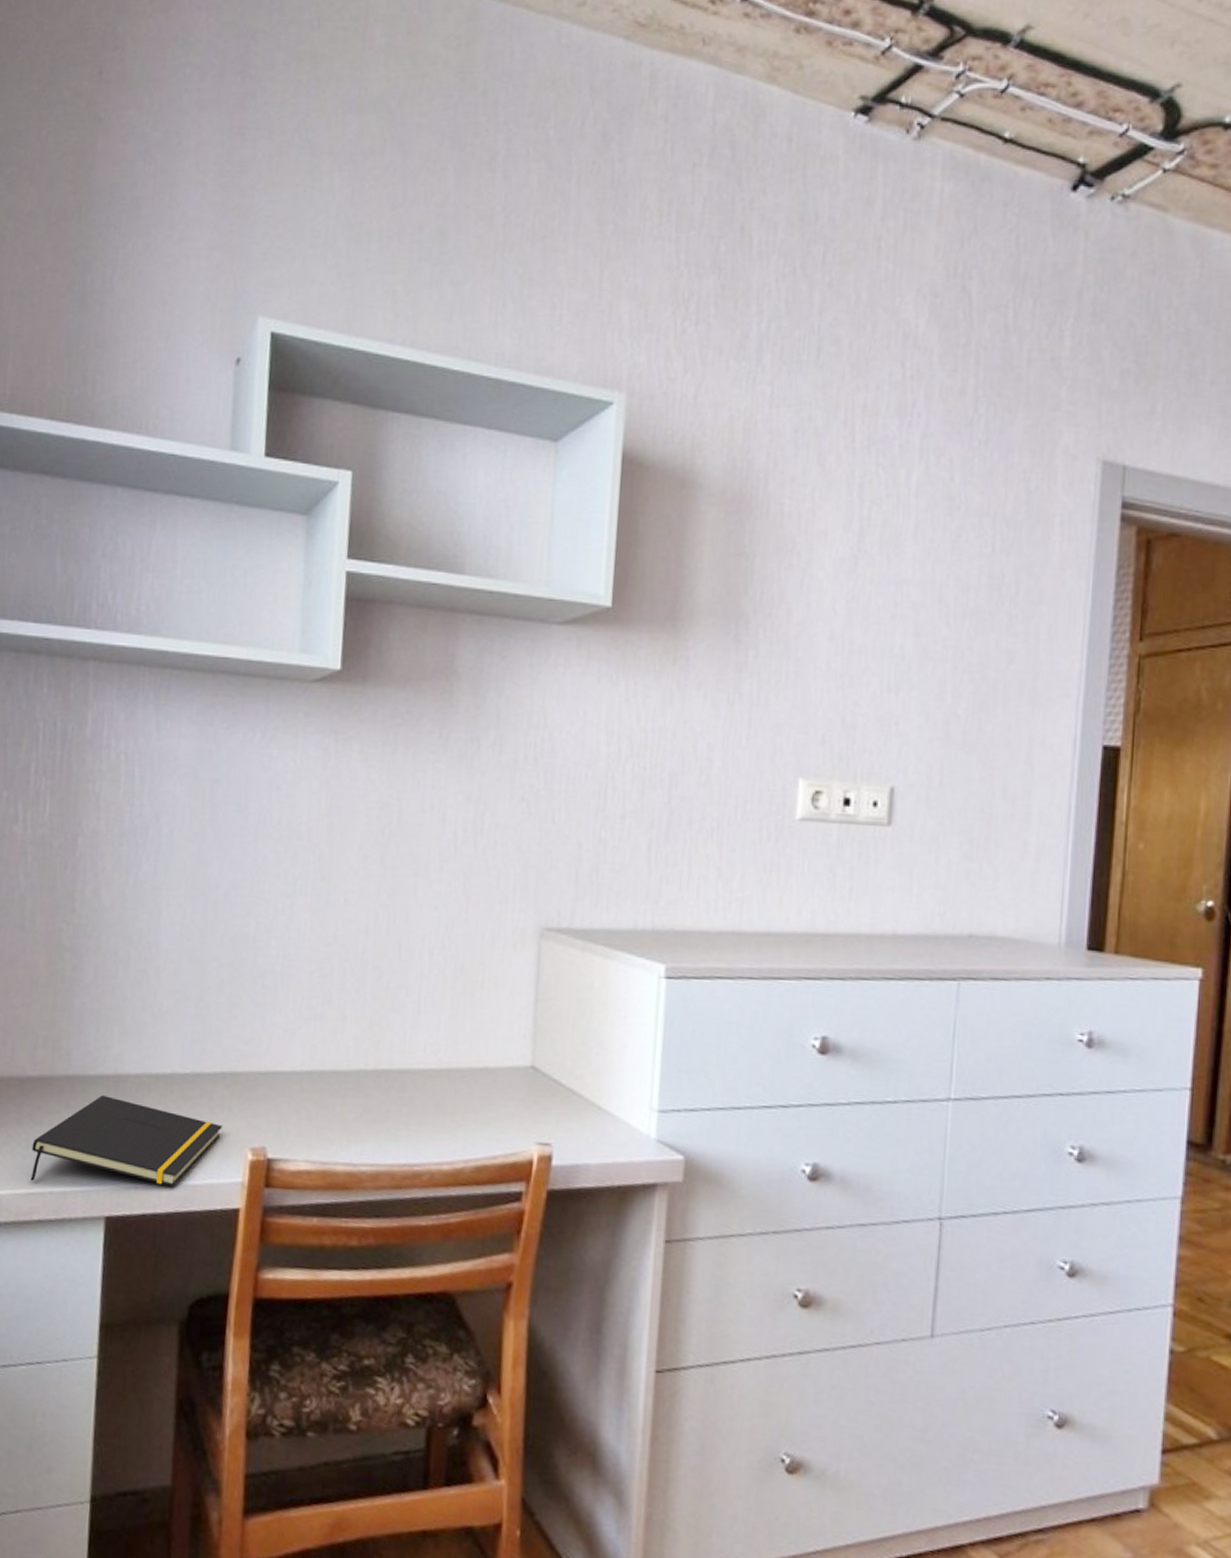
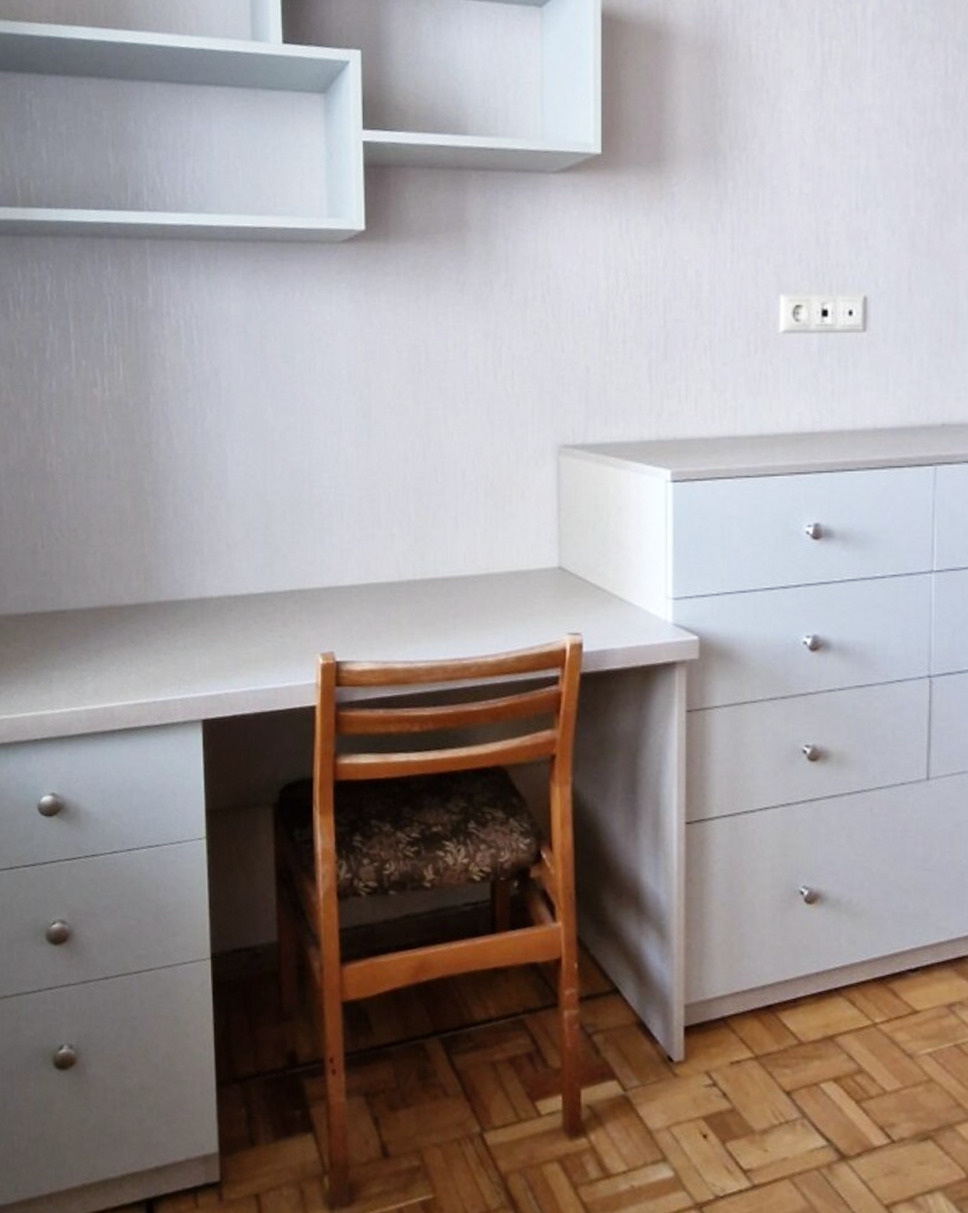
notepad: present [30,1095,222,1186] -> none [135,617,295,694]

